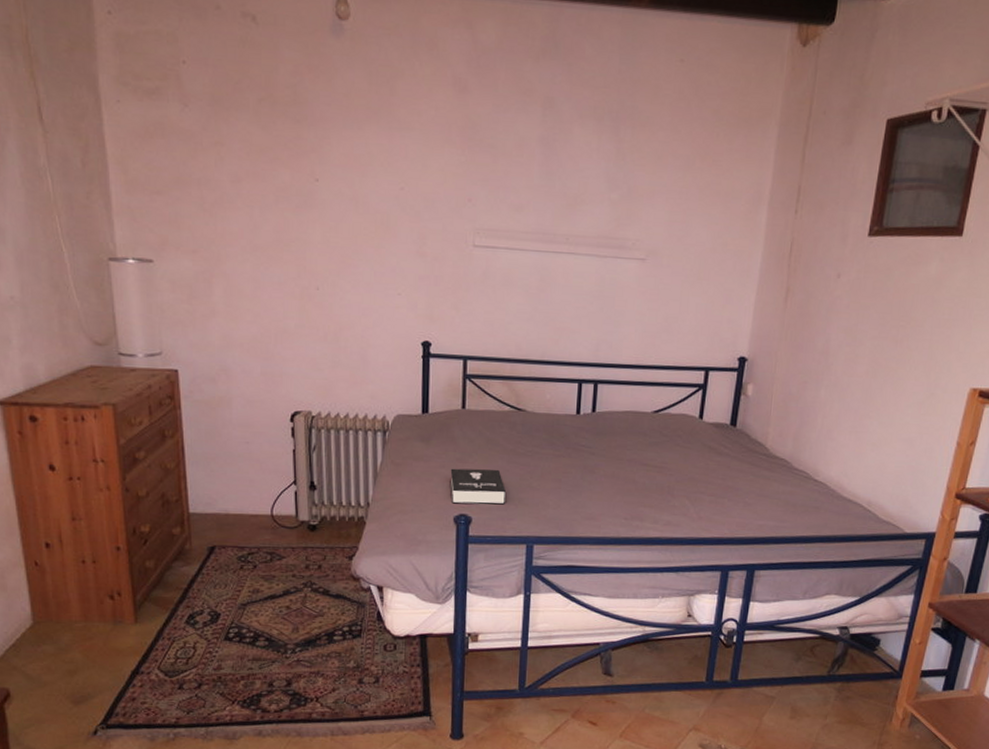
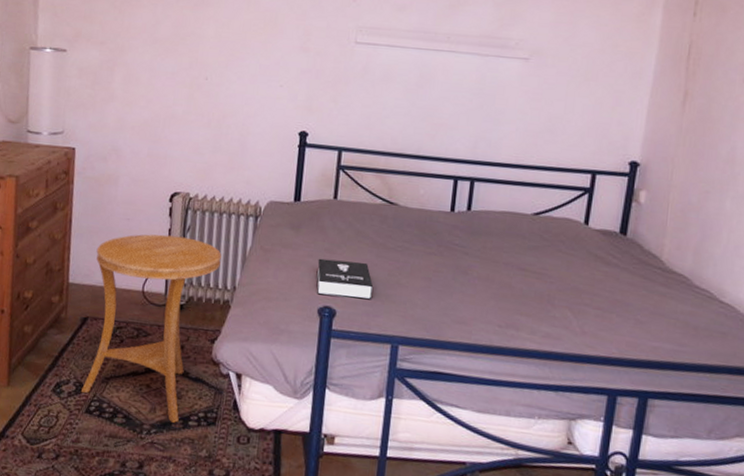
side table: none [216,456,352,640] -> present [80,234,222,423]

